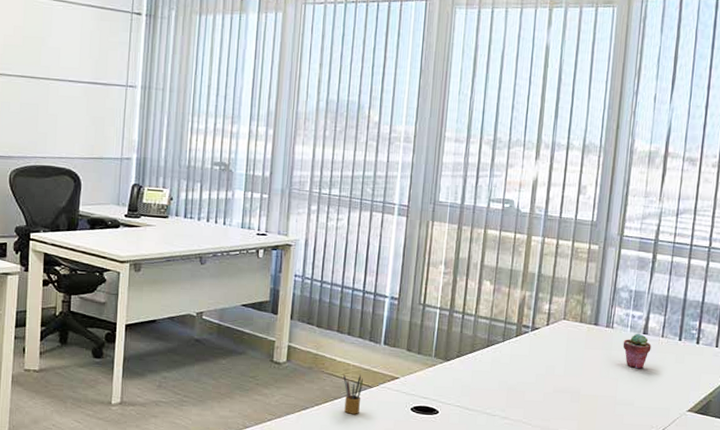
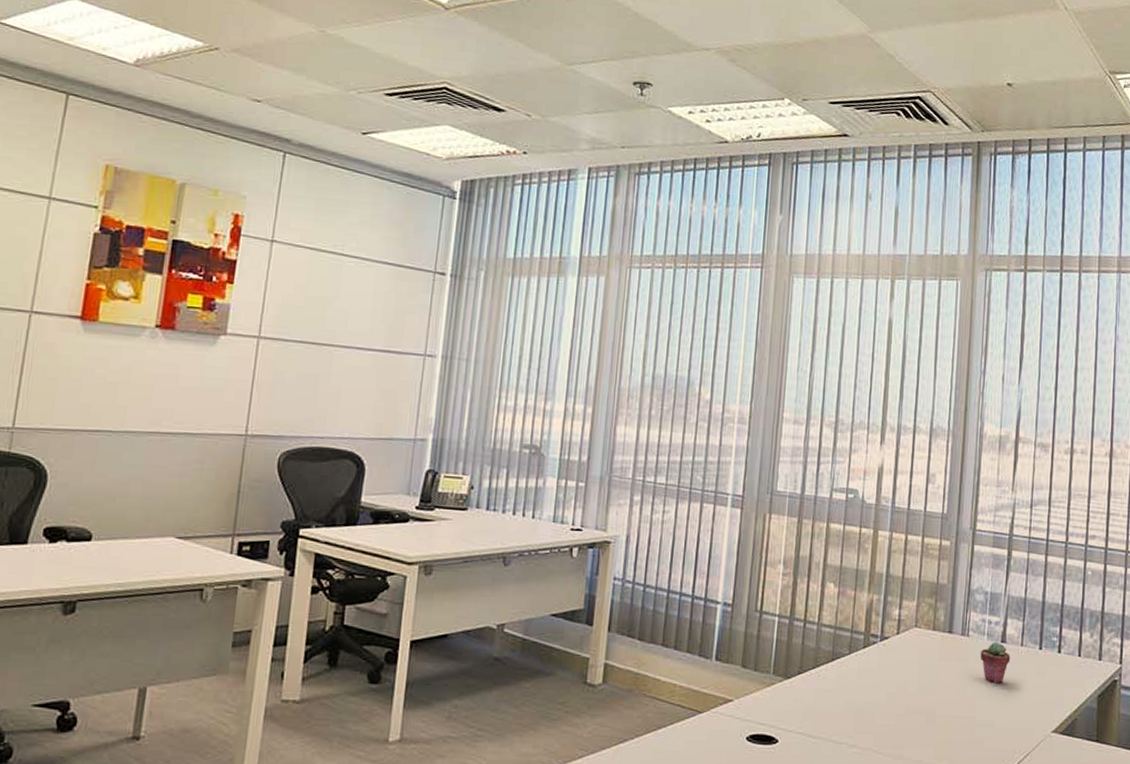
pencil box: present [343,374,364,414] -> none [668,697,692,747]

